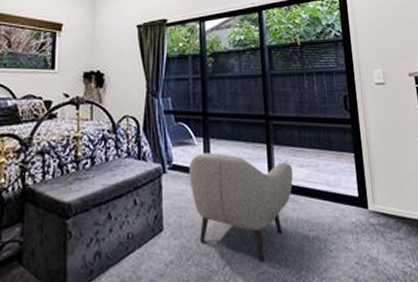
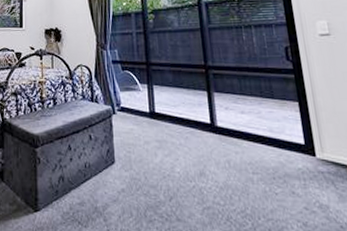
armchair: present [189,152,294,263] -> none [135,98,235,199]

